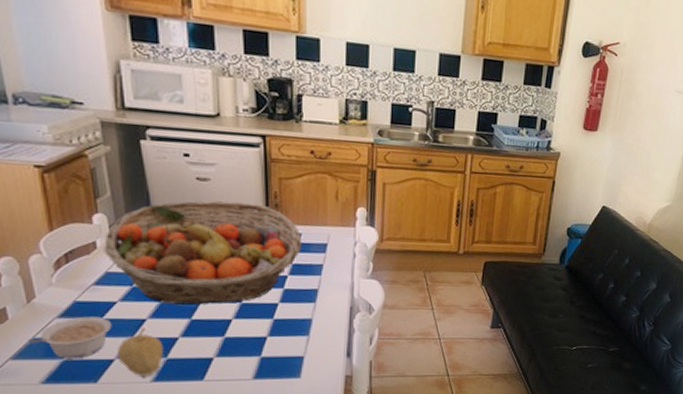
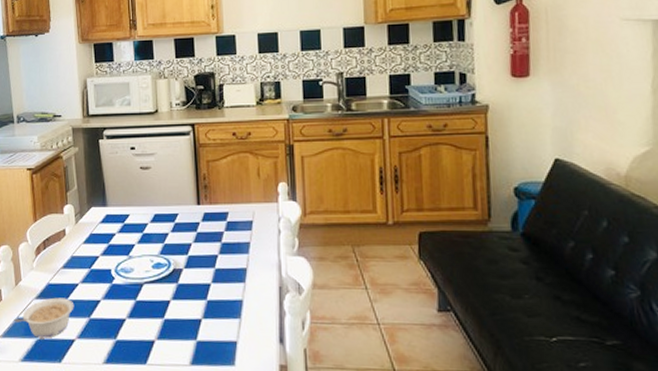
fruit basket: present [104,200,303,305] -> none [71,185,230,286]
fruit: present [118,327,163,376] -> none [78,308,113,358]

